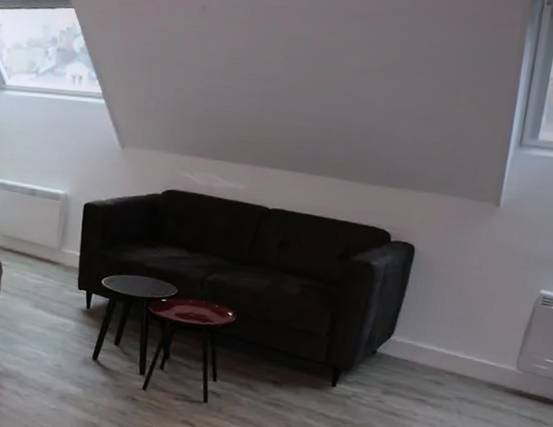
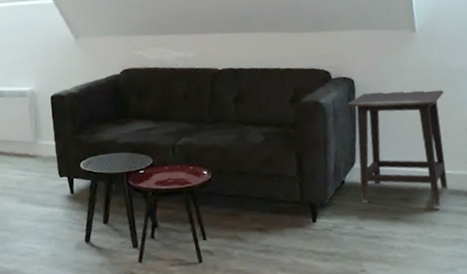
side table: none [389,263,512,397] -> present [347,89,448,207]

